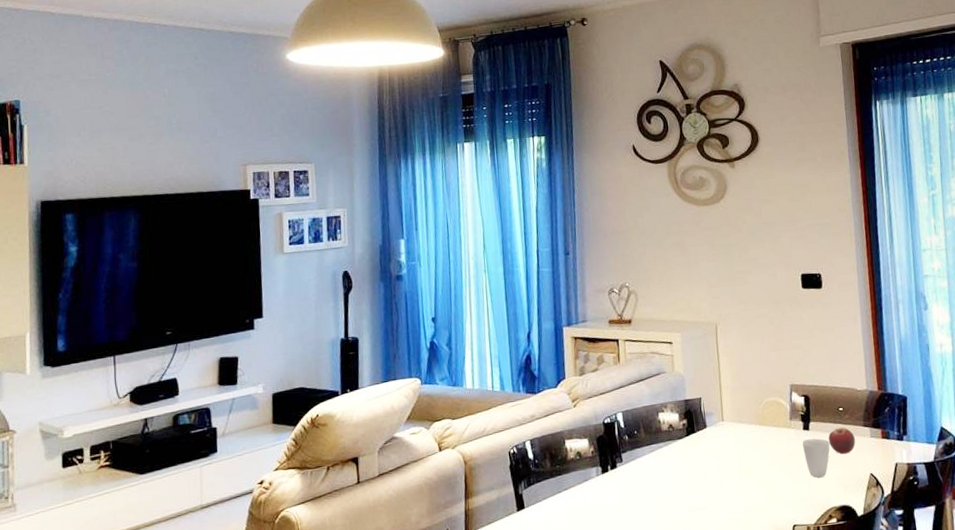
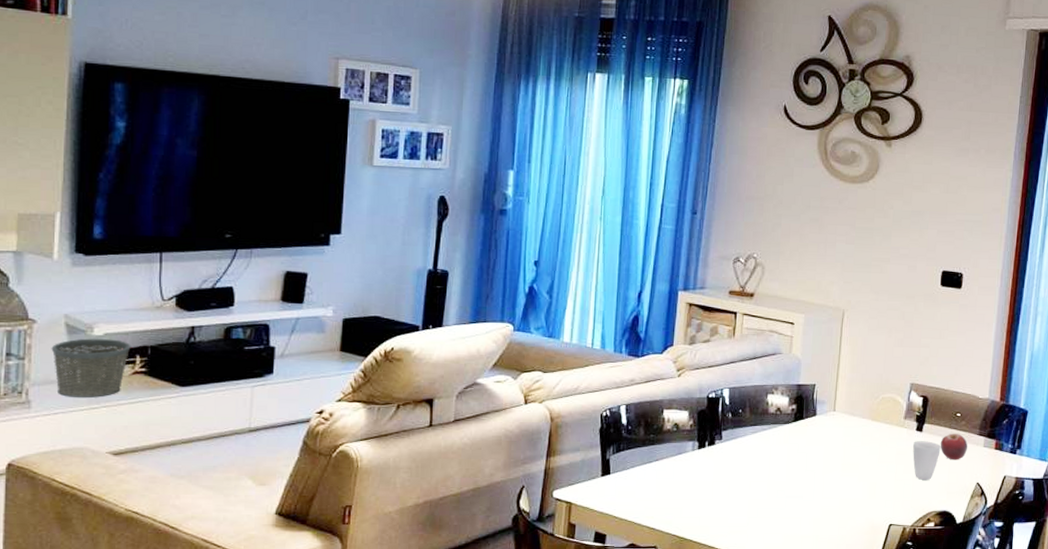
basket: none [30,439,96,497] -> present [51,338,131,399]

